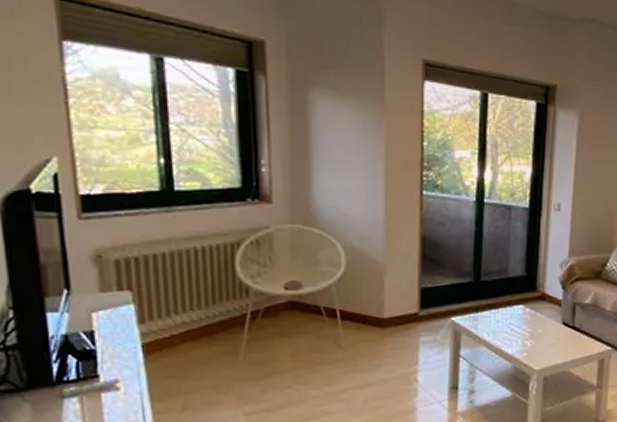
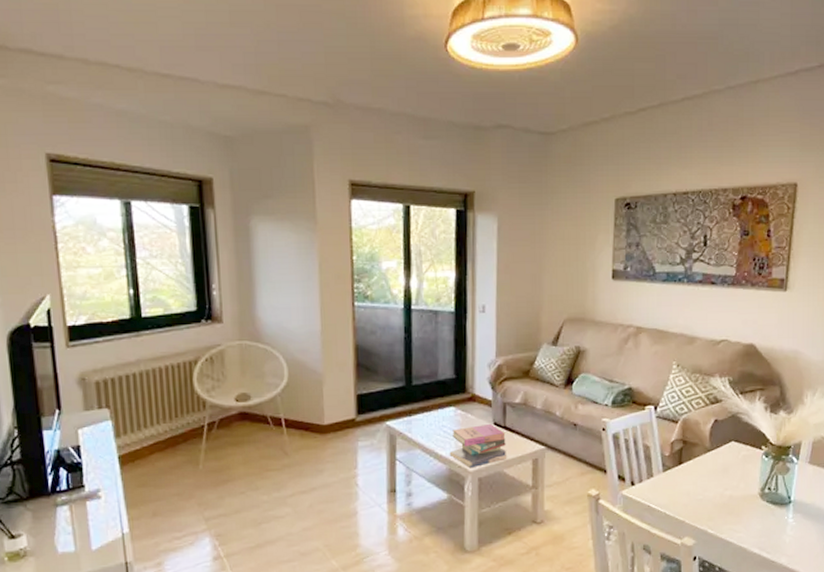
books: none [515,324,574,367] -> present [449,424,507,469]

